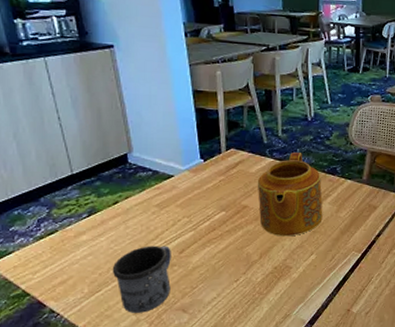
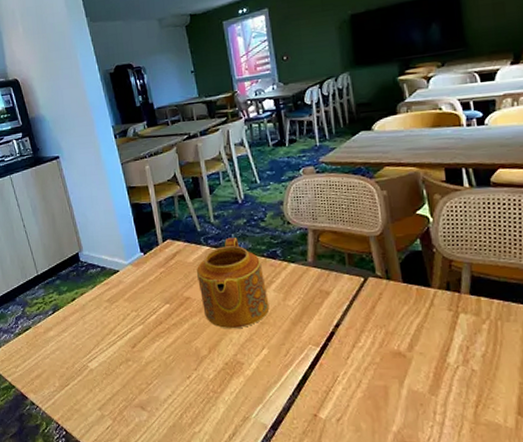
mug: present [112,246,171,313] -> none [76,340,128,408]

